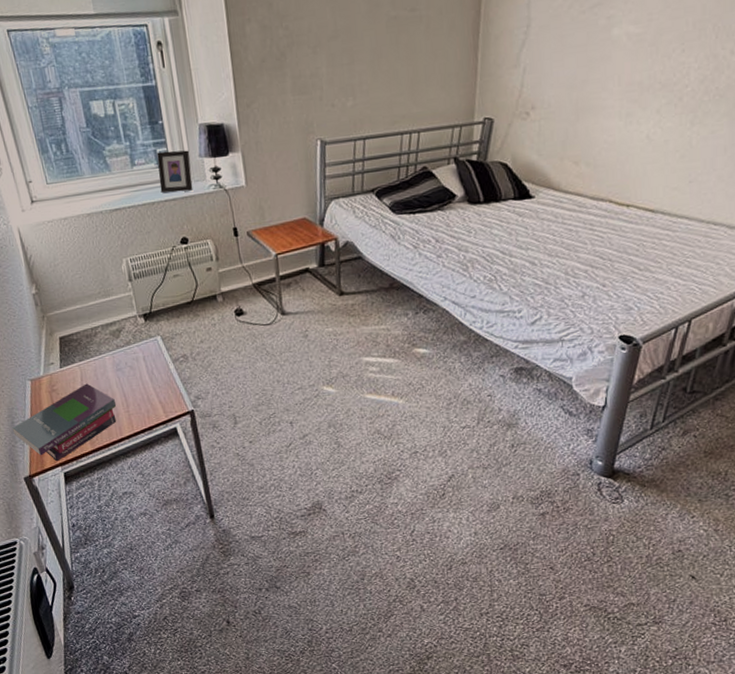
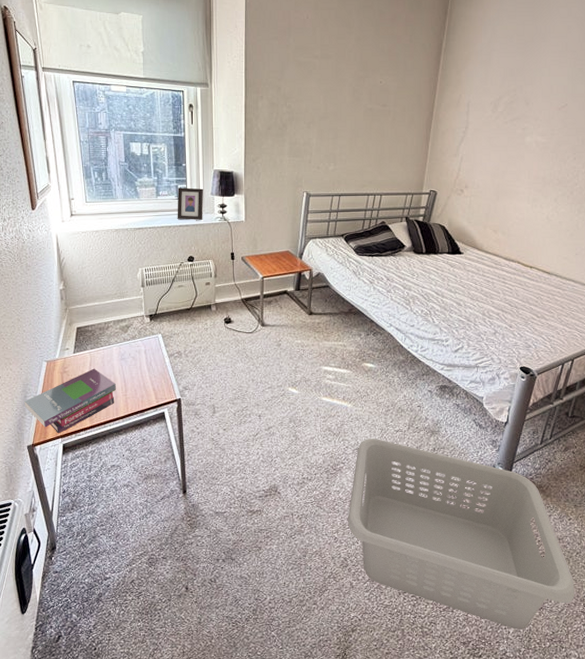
laundry basket: none [410,438,704,648] -> present [348,438,576,630]

